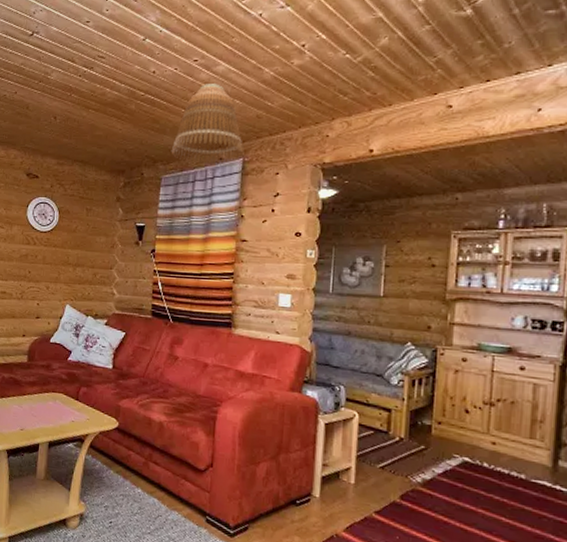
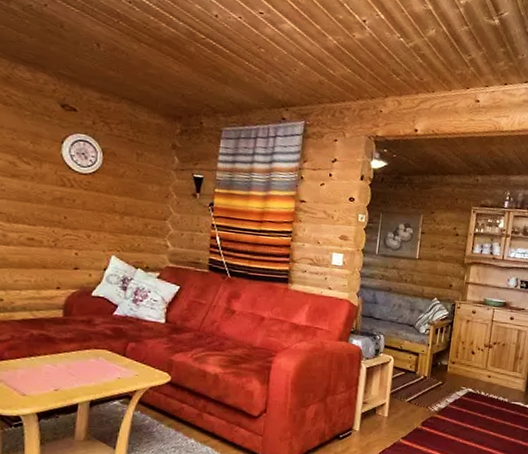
lamp shade: present [172,84,244,164] -> none [234,39,306,124]

